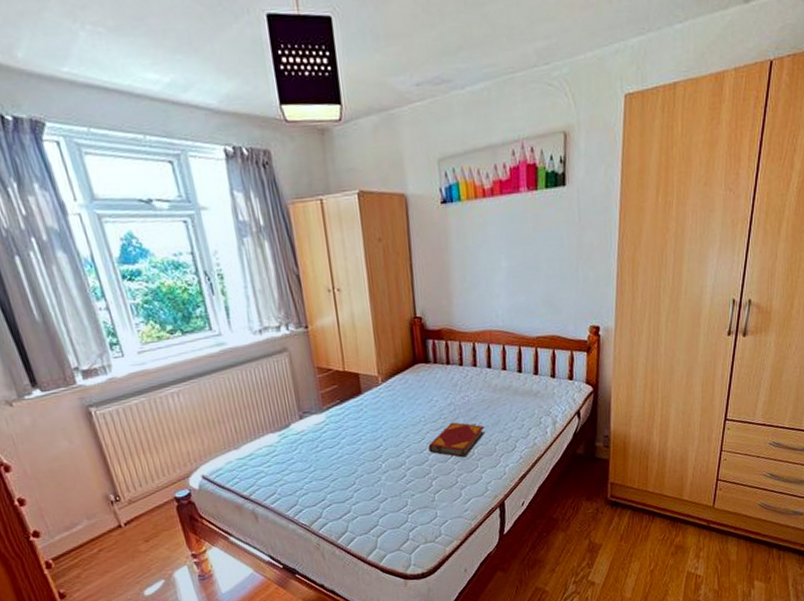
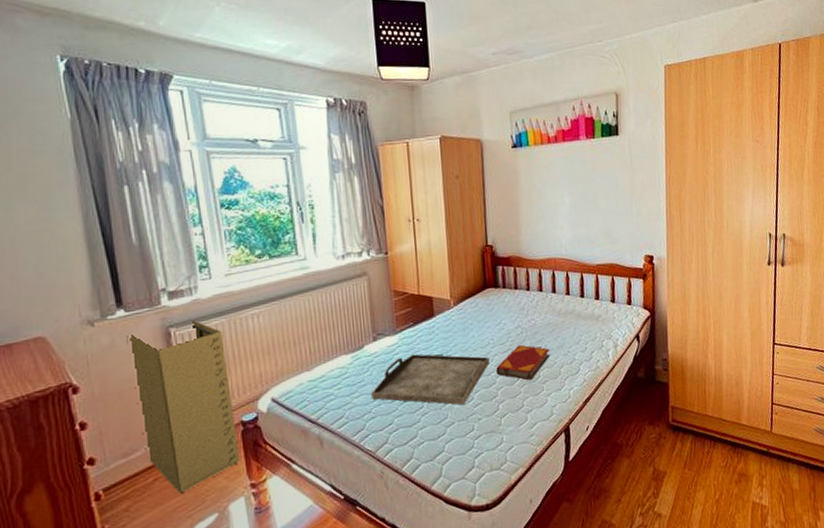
laundry hamper: none [47,397,179,563] -> present [126,318,241,494]
serving tray: none [302,432,422,482] -> present [371,354,490,405]

